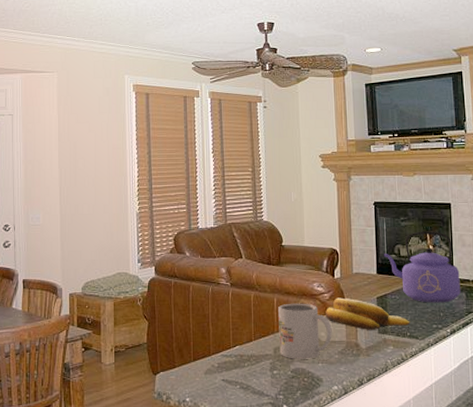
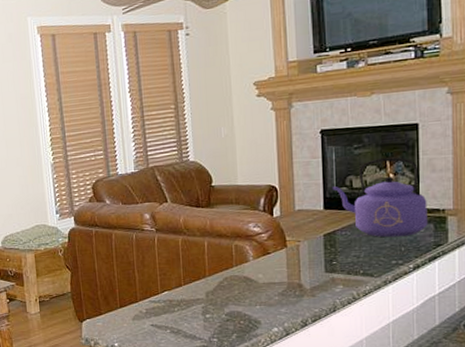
mug: present [278,303,332,359] -> none [209,245,271,303]
banana: present [326,297,410,330] -> none [263,237,364,270]

